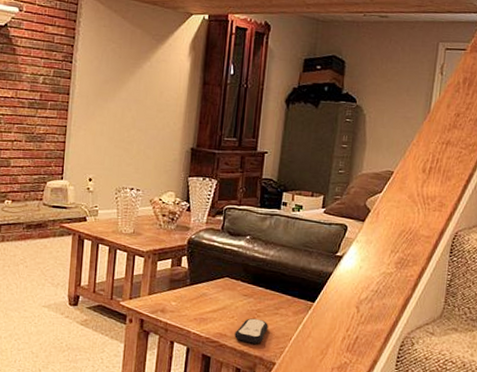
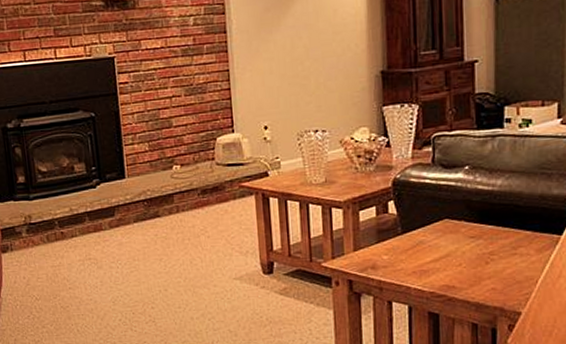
remote control: present [234,318,268,344] -> none [465,263,506,293]

